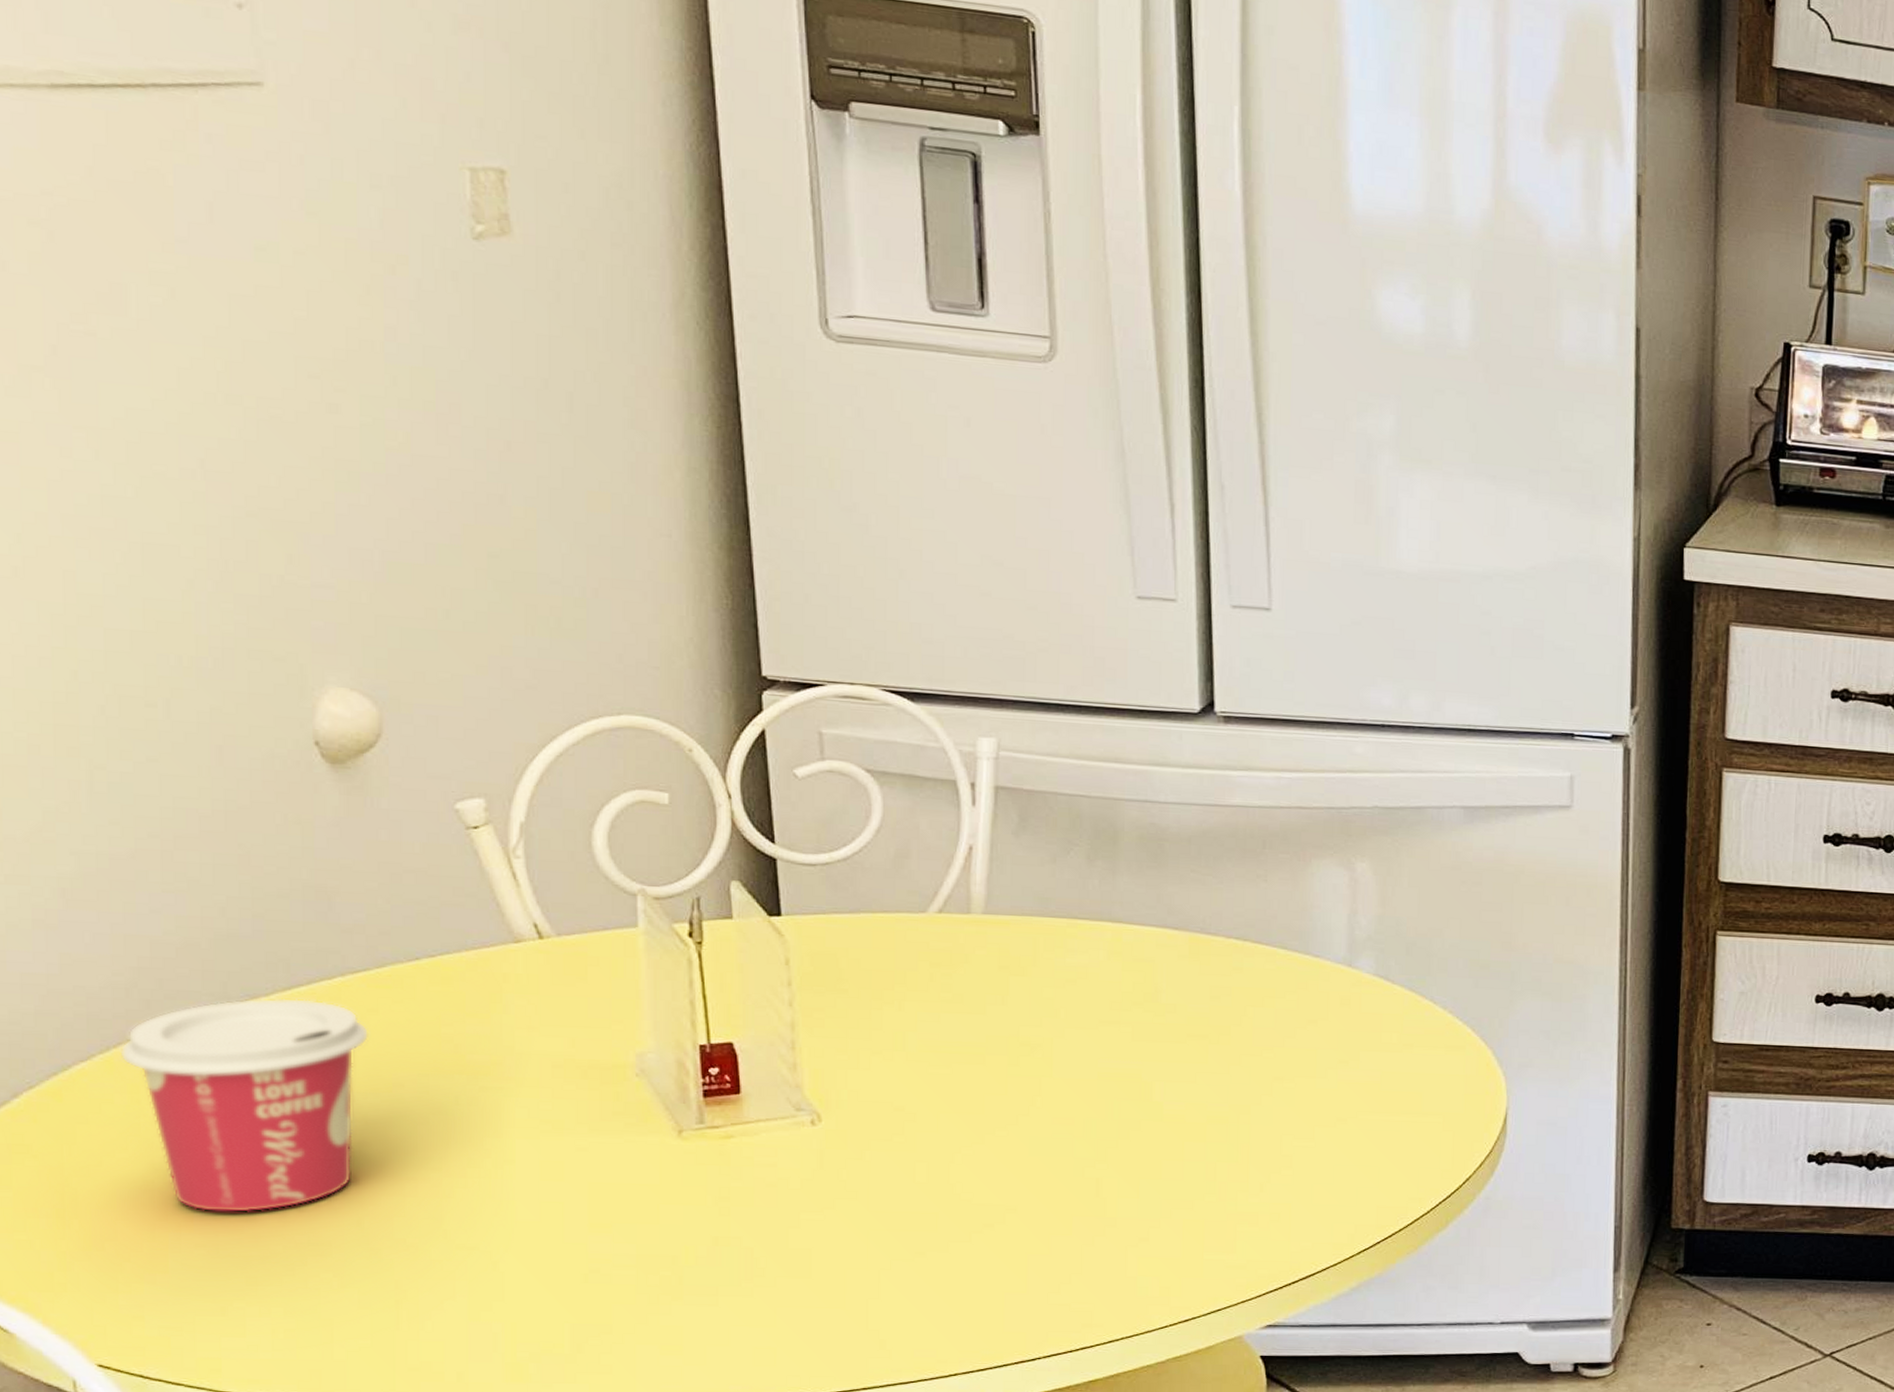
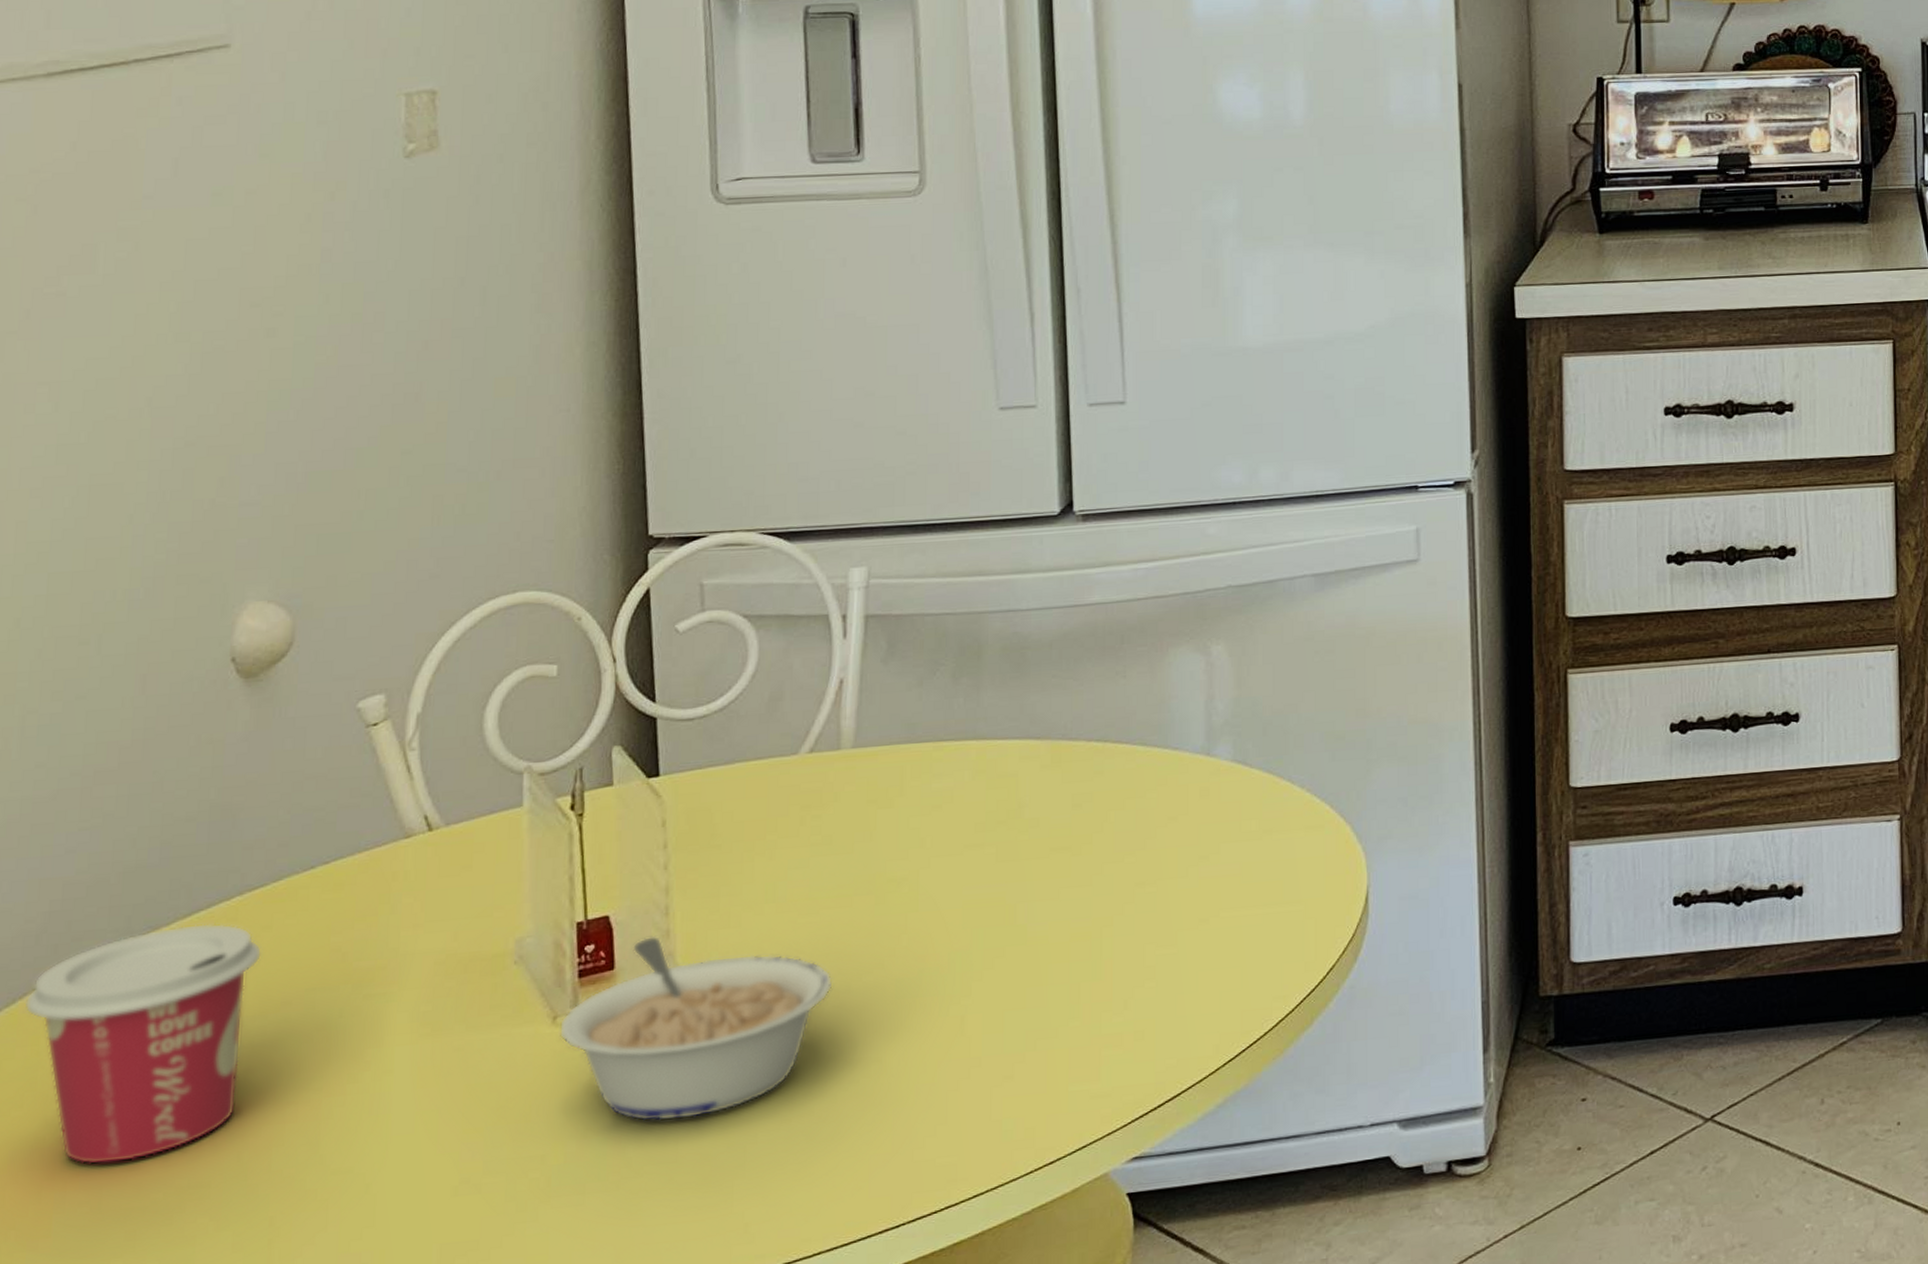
legume: none [685,1067,966,1240] -> present [558,935,833,1122]

